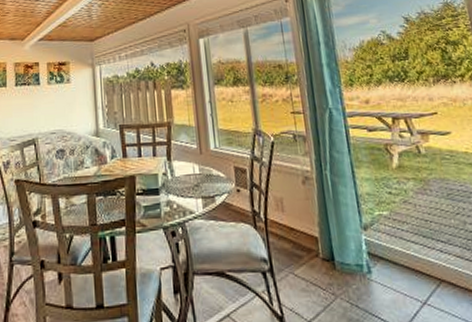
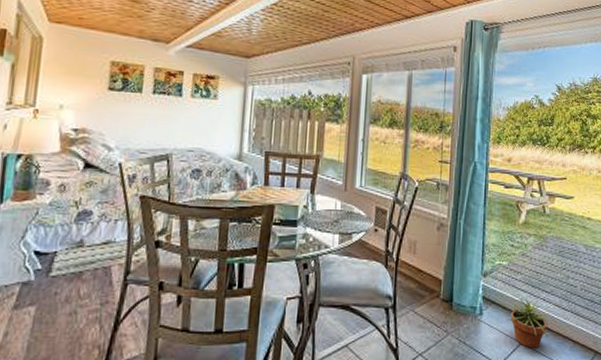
potted plant: none [400,249,456,309] -> present [506,297,551,348]

